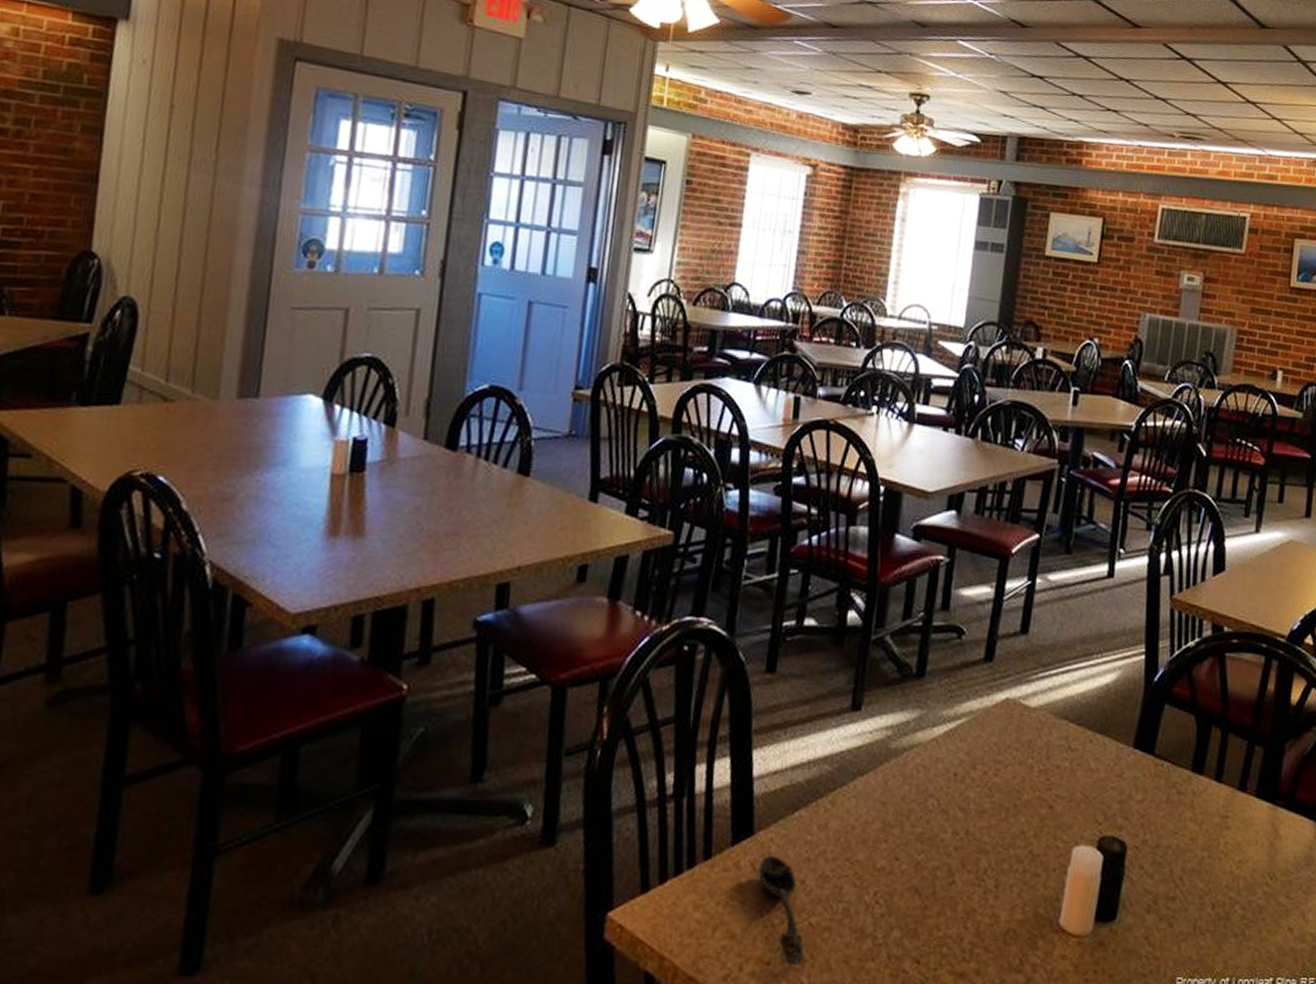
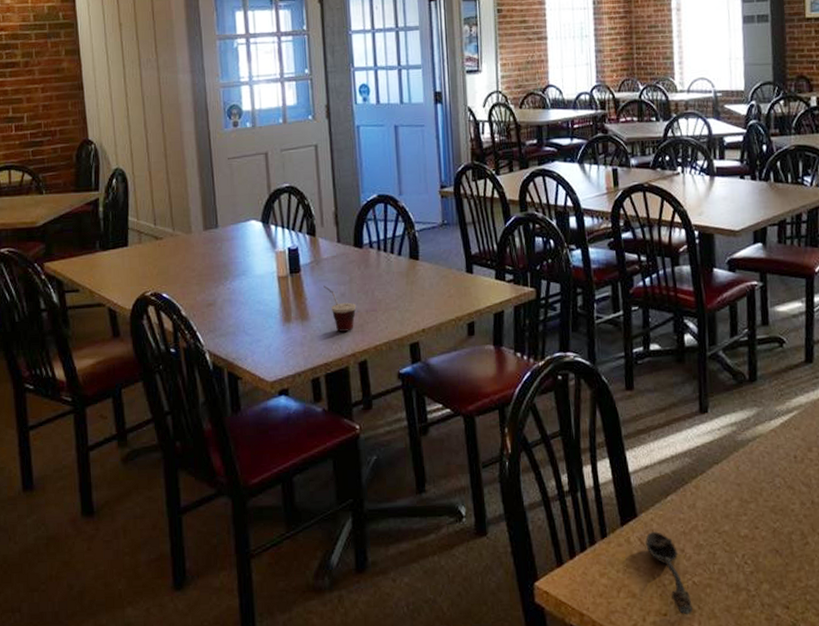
cup: none [393,493,434,558] -> present [323,285,357,332]

